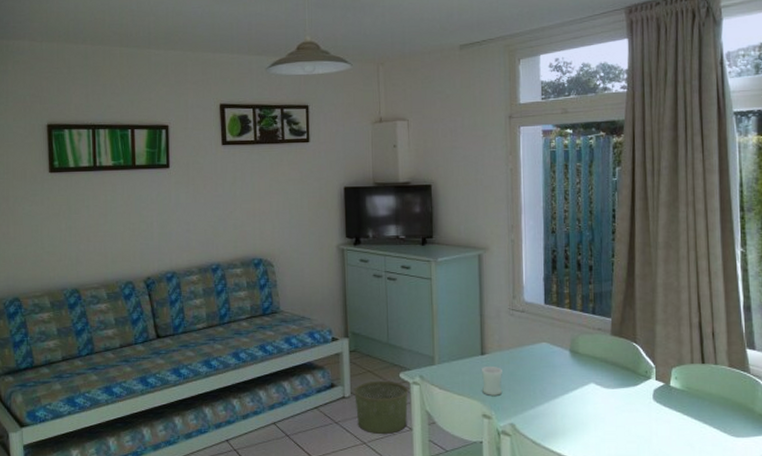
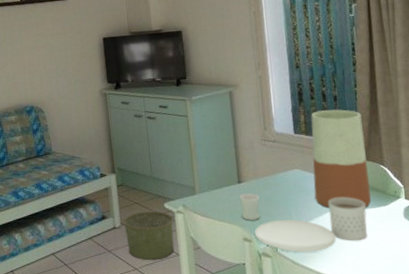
plate: none [494,397,581,432] -> present [254,220,337,253]
vase: none [561,280,621,387] -> present [311,109,371,208]
mug: none [575,374,614,421] -> present [328,197,368,240]

